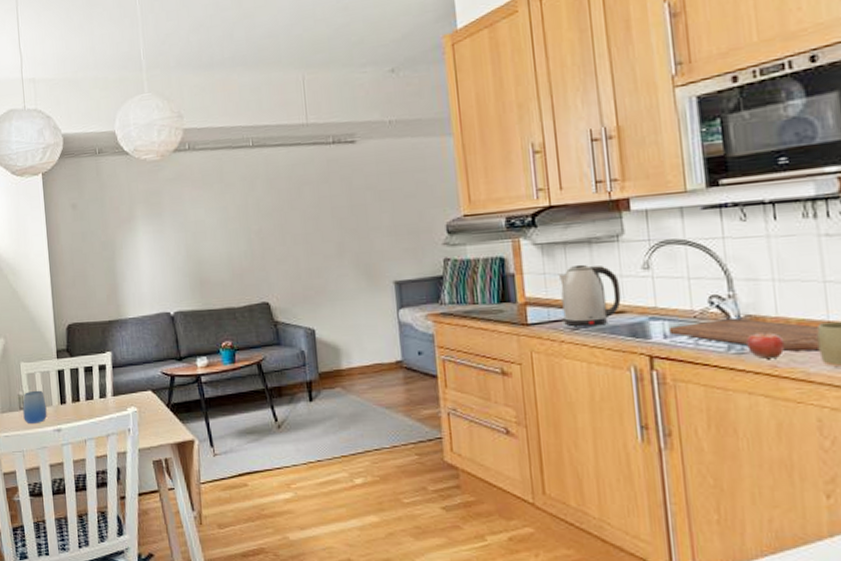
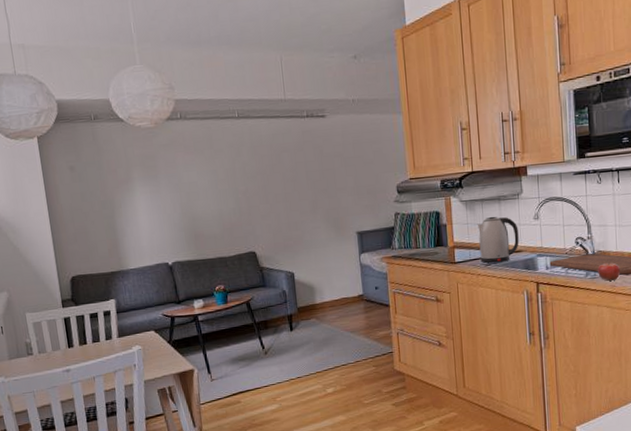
cup: present [23,390,47,425] -> none [30,336,56,368]

